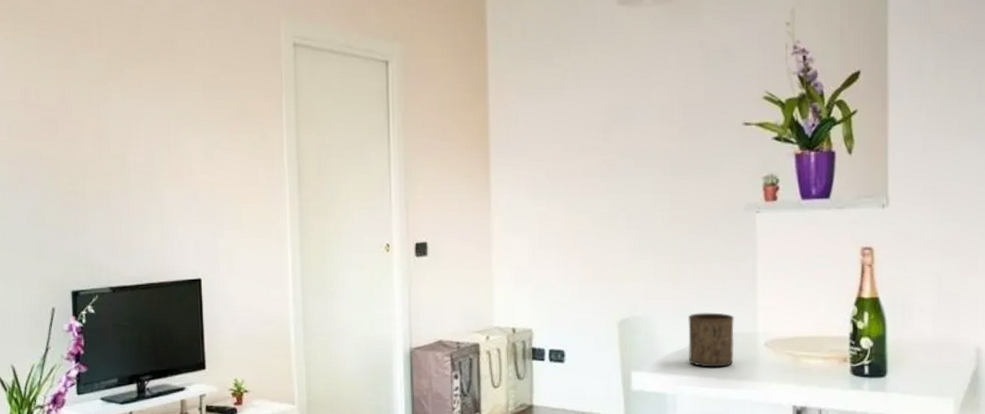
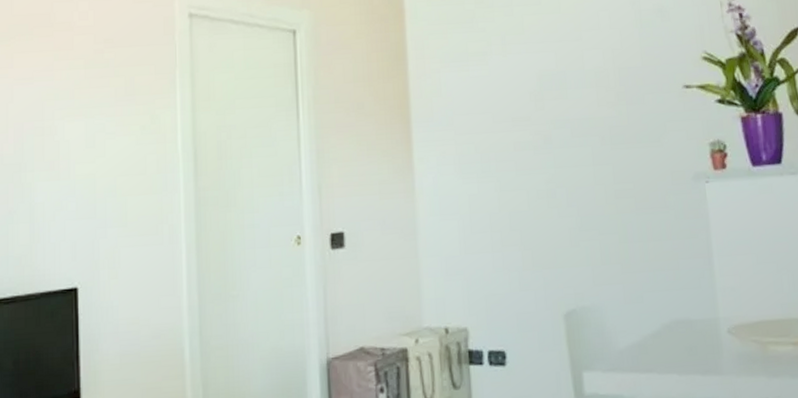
cup: present [688,312,734,367] -> none [641,297,695,362]

